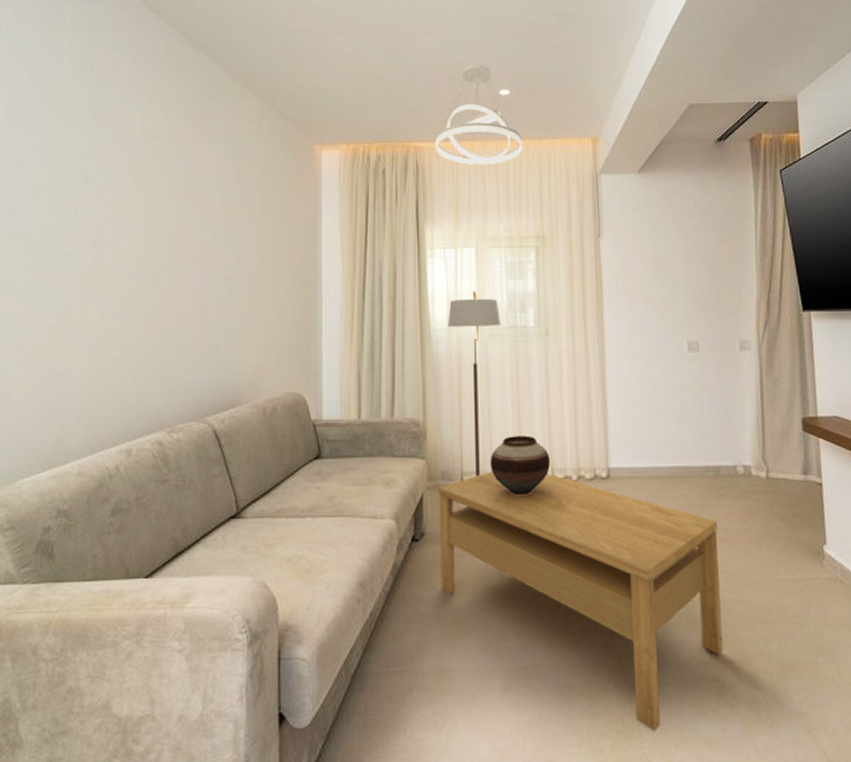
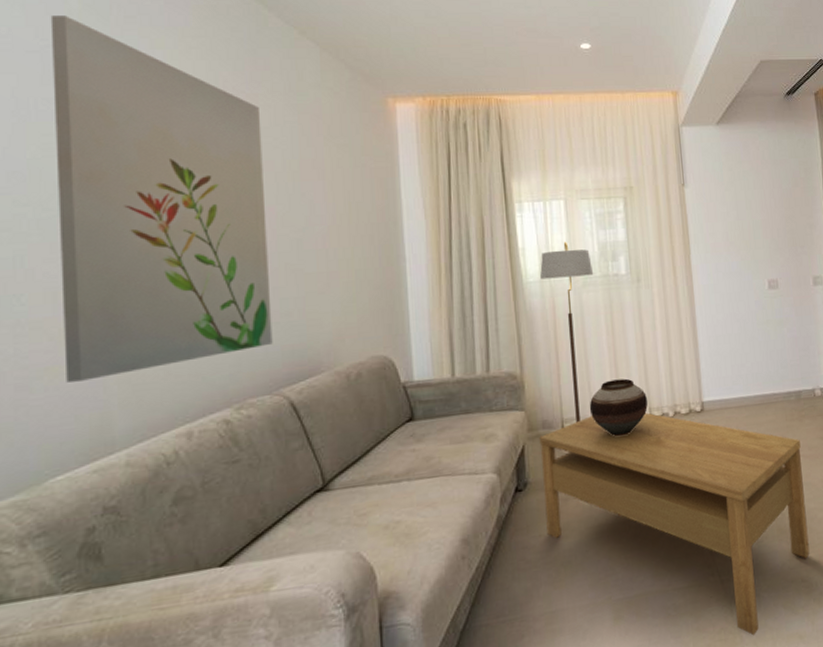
wall art: none [37,74,205,395] -> present [50,15,273,383]
pendant light: present [435,64,524,165] -> none [517,17,607,118]

